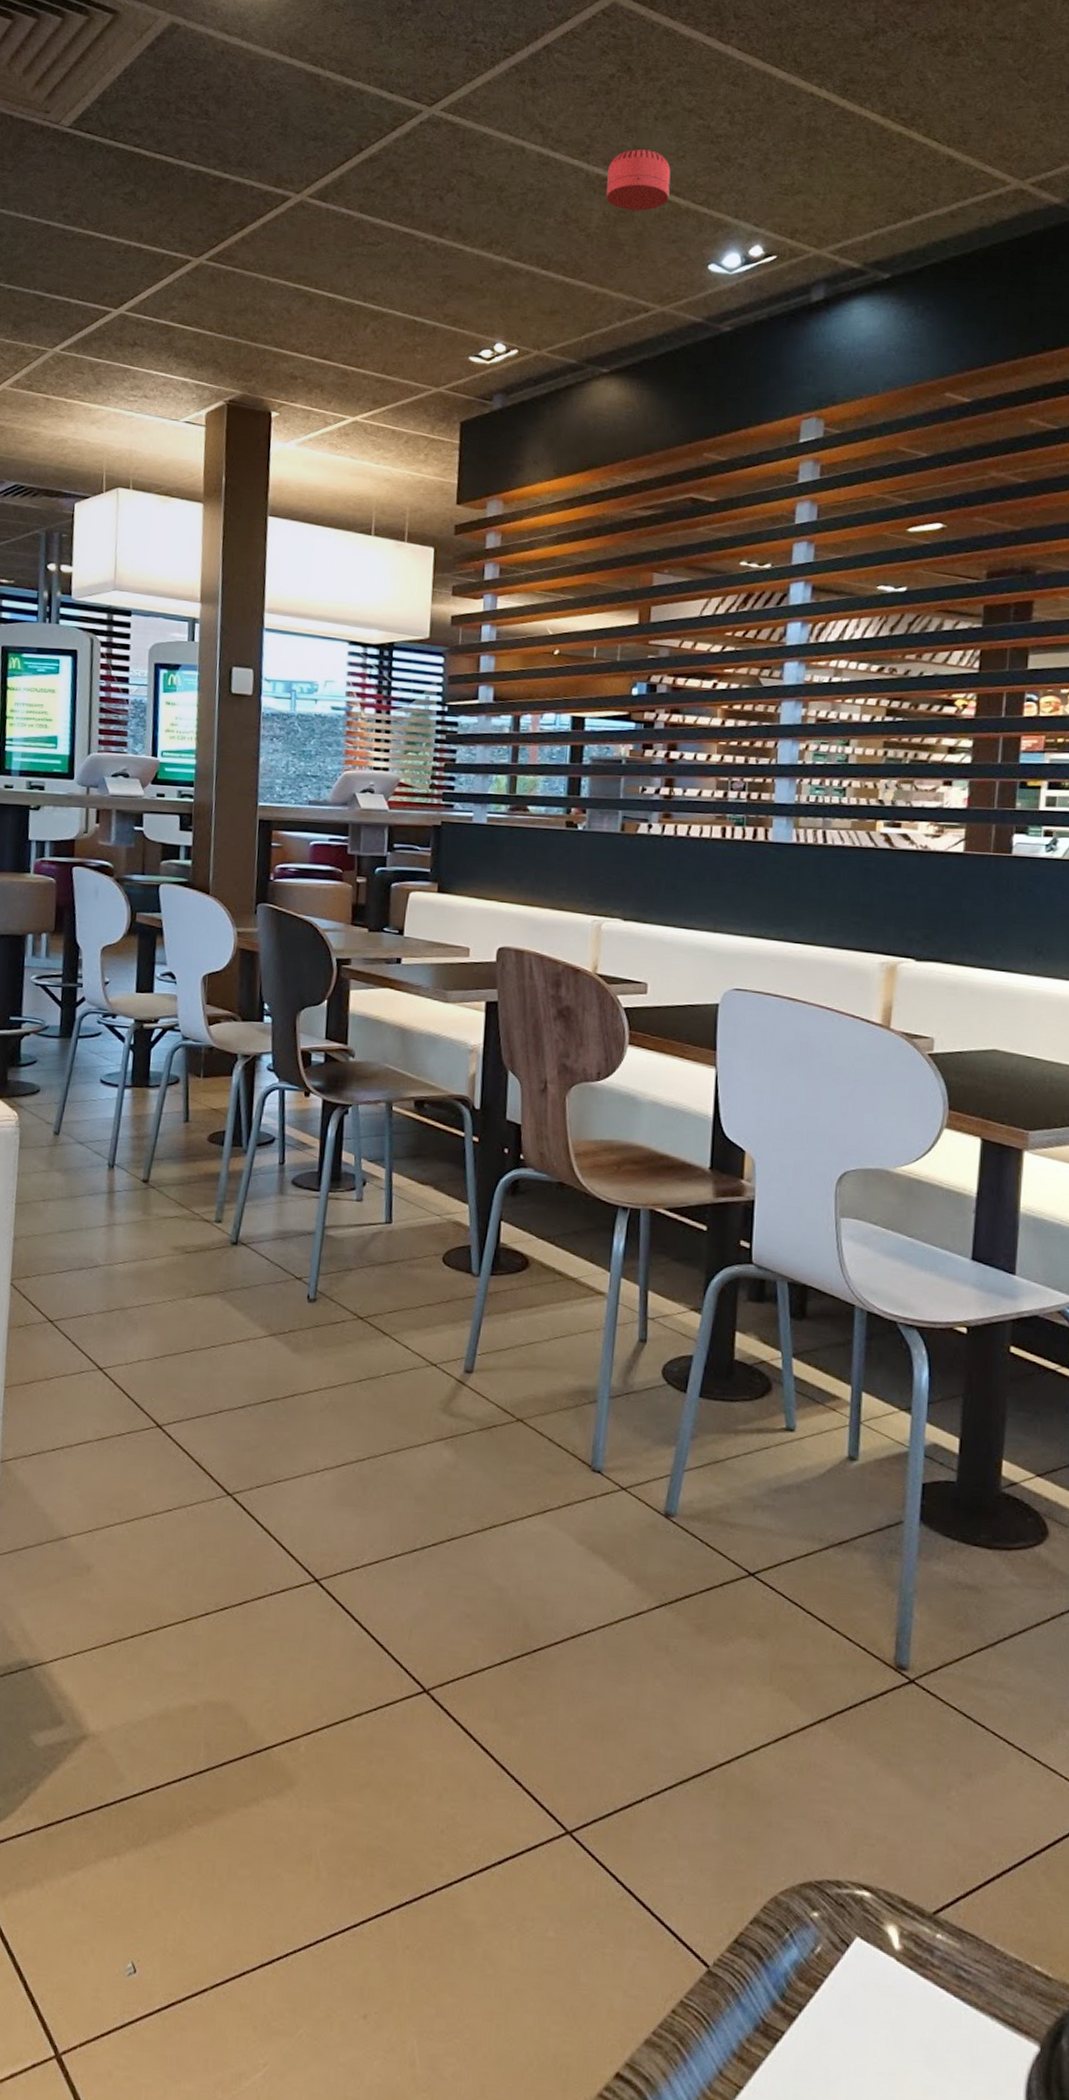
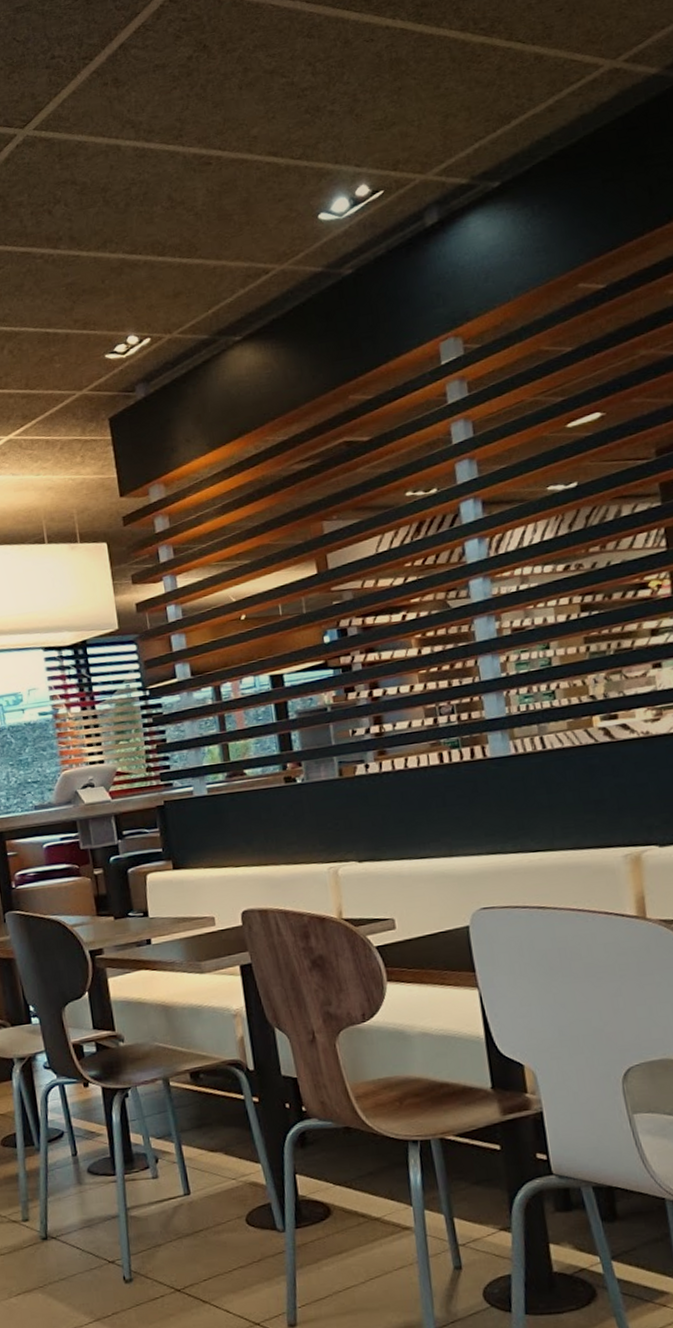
smoke detector: present [606,149,671,211] -> none [203,119,268,182]

